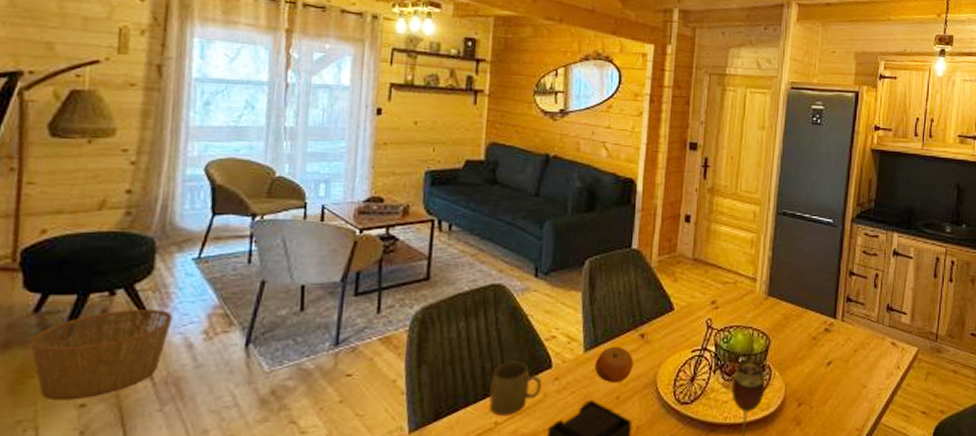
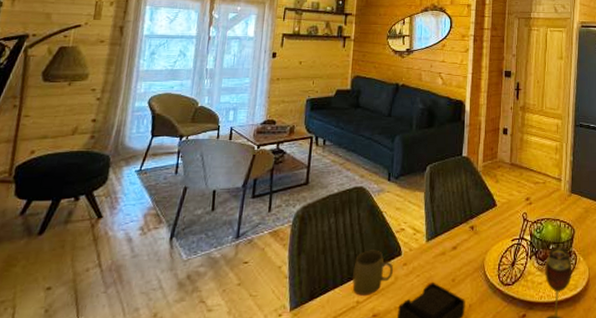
basket: present [30,310,173,401] -> none [15,211,119,285]
fruit: present [594,346,634,382] -> none [434,236,466,267]

